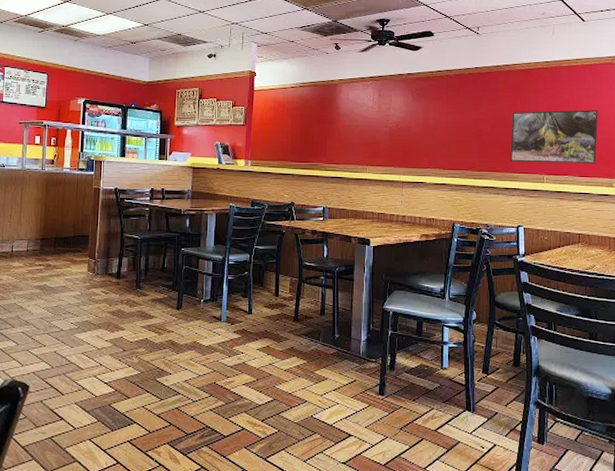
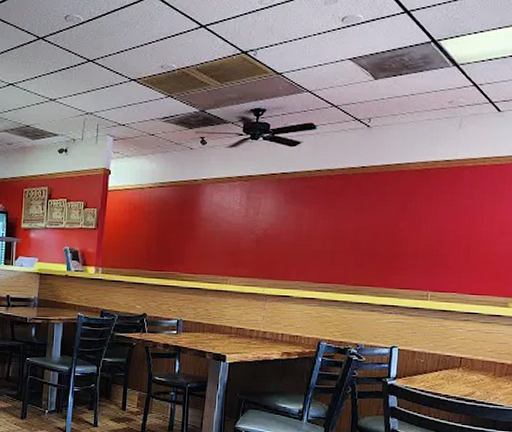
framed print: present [510,110,598,164] -> none [390,218,502,281]

